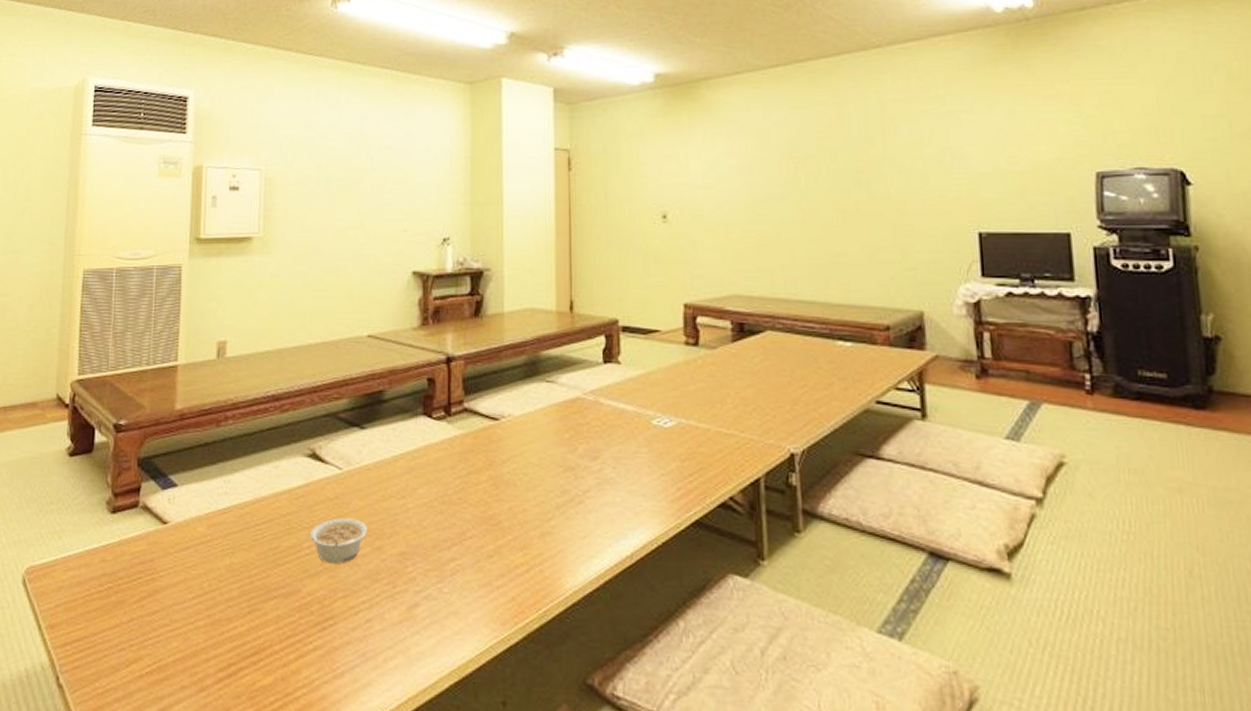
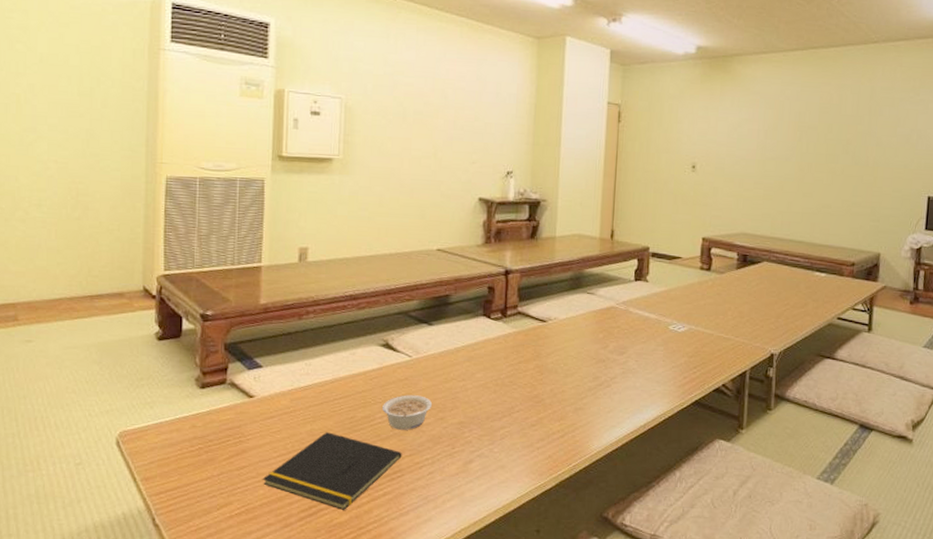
notepad: none [175,567,334,670] -> present [262,432,402,510]

